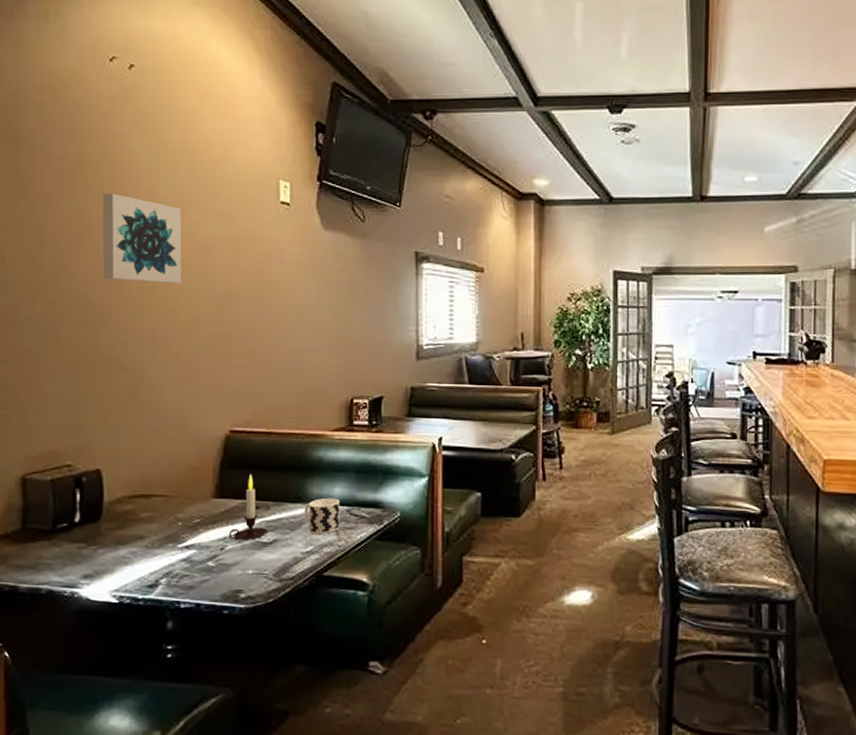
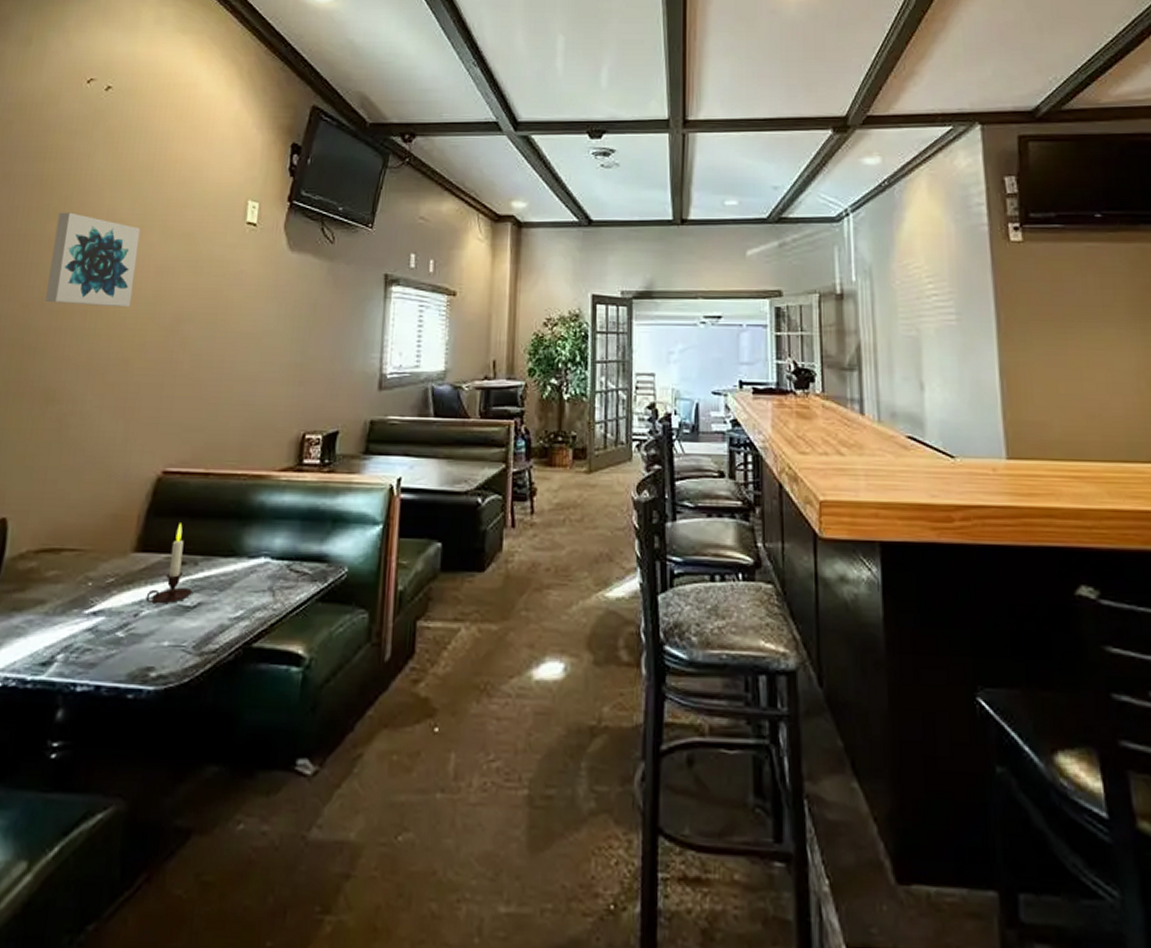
cup: present [304,497,340,535] -> none [237,550,280,596]

